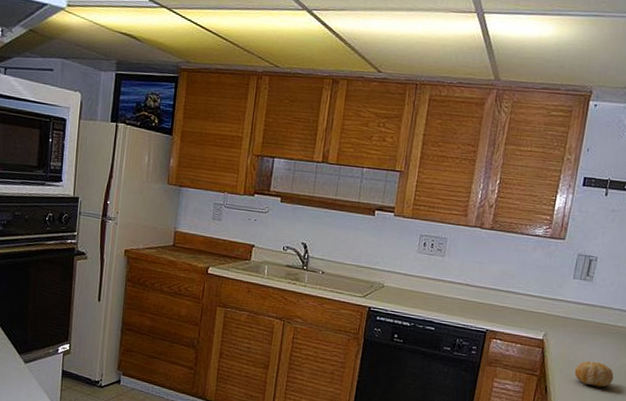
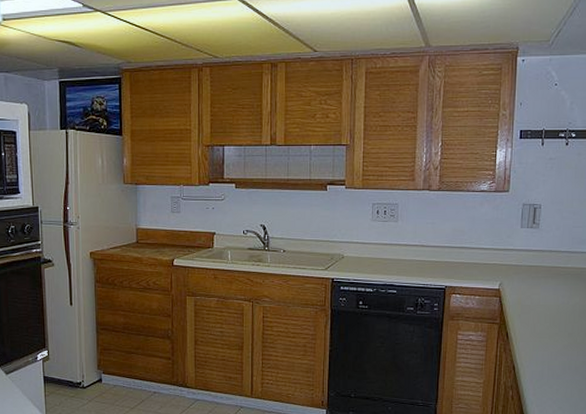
fruit: present [574,360,614,387] -> none [531,303,569,327]

